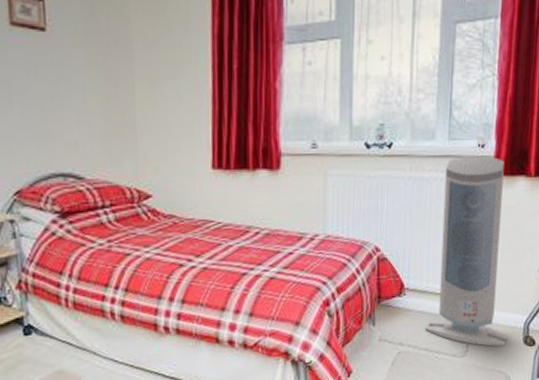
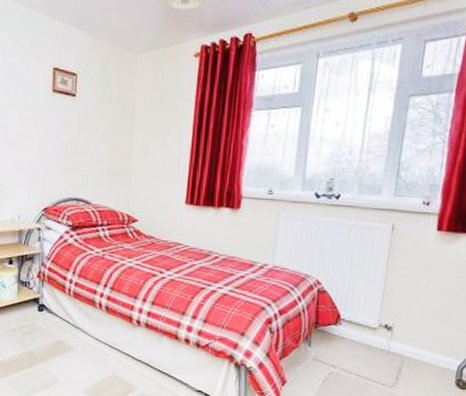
air purifier: present [425,155,507,347] -> none [357,211,449,385]

